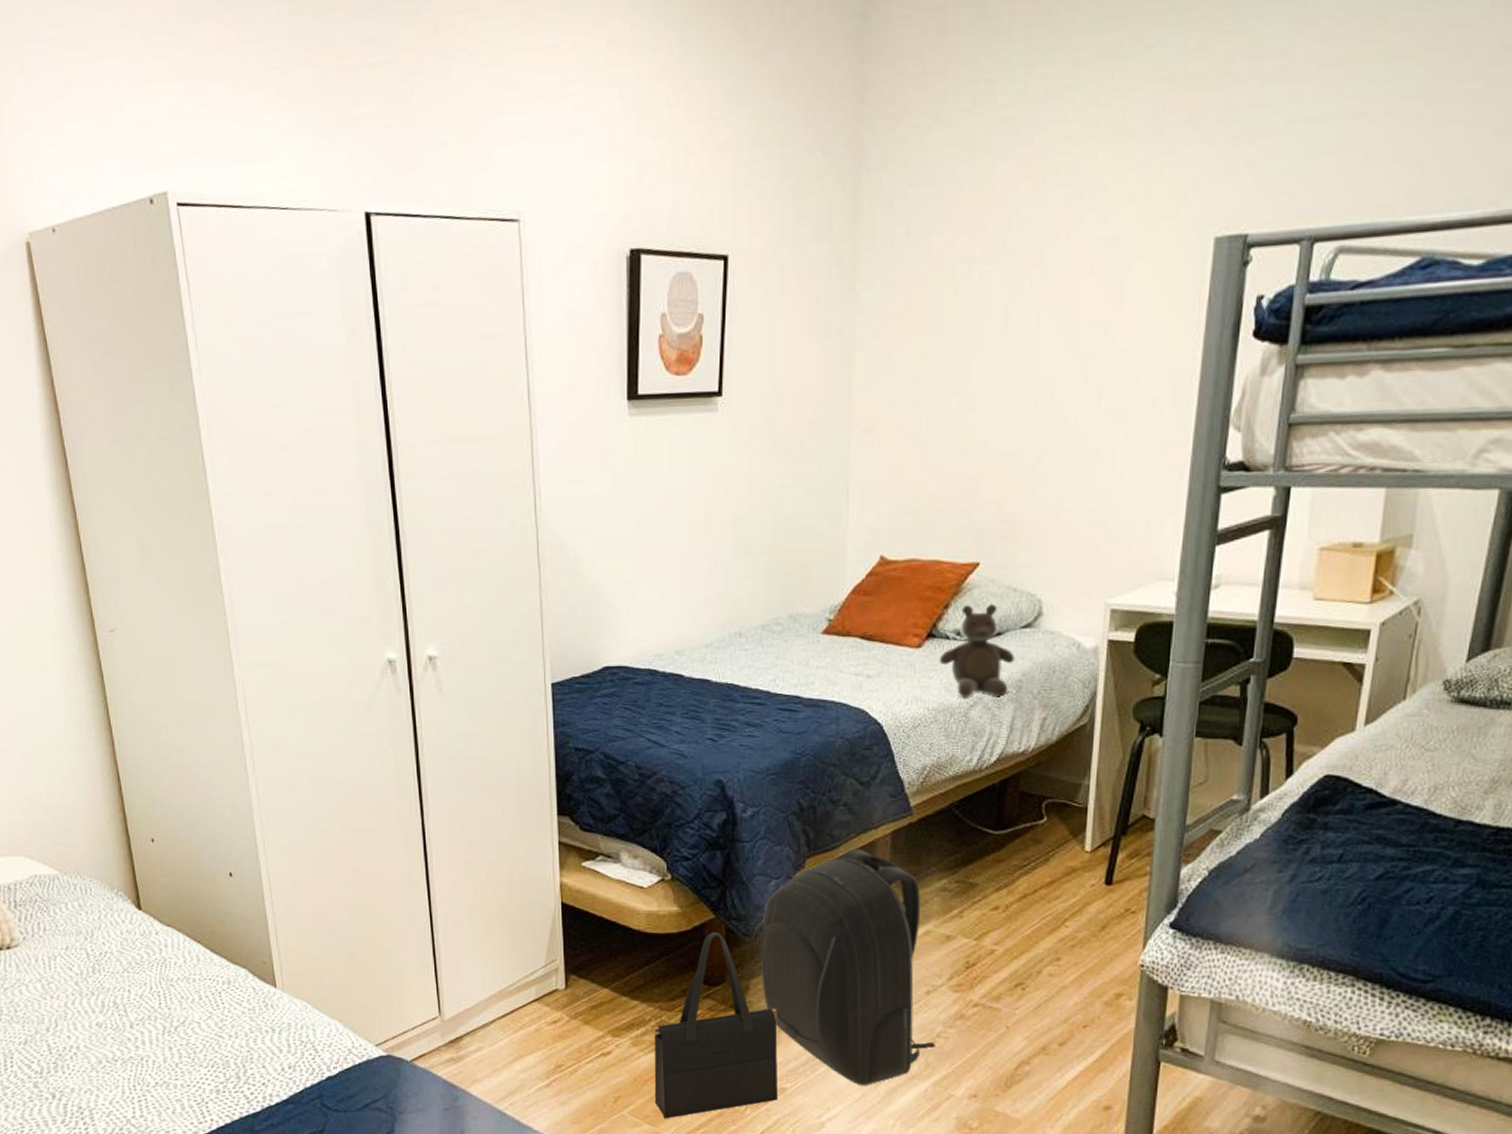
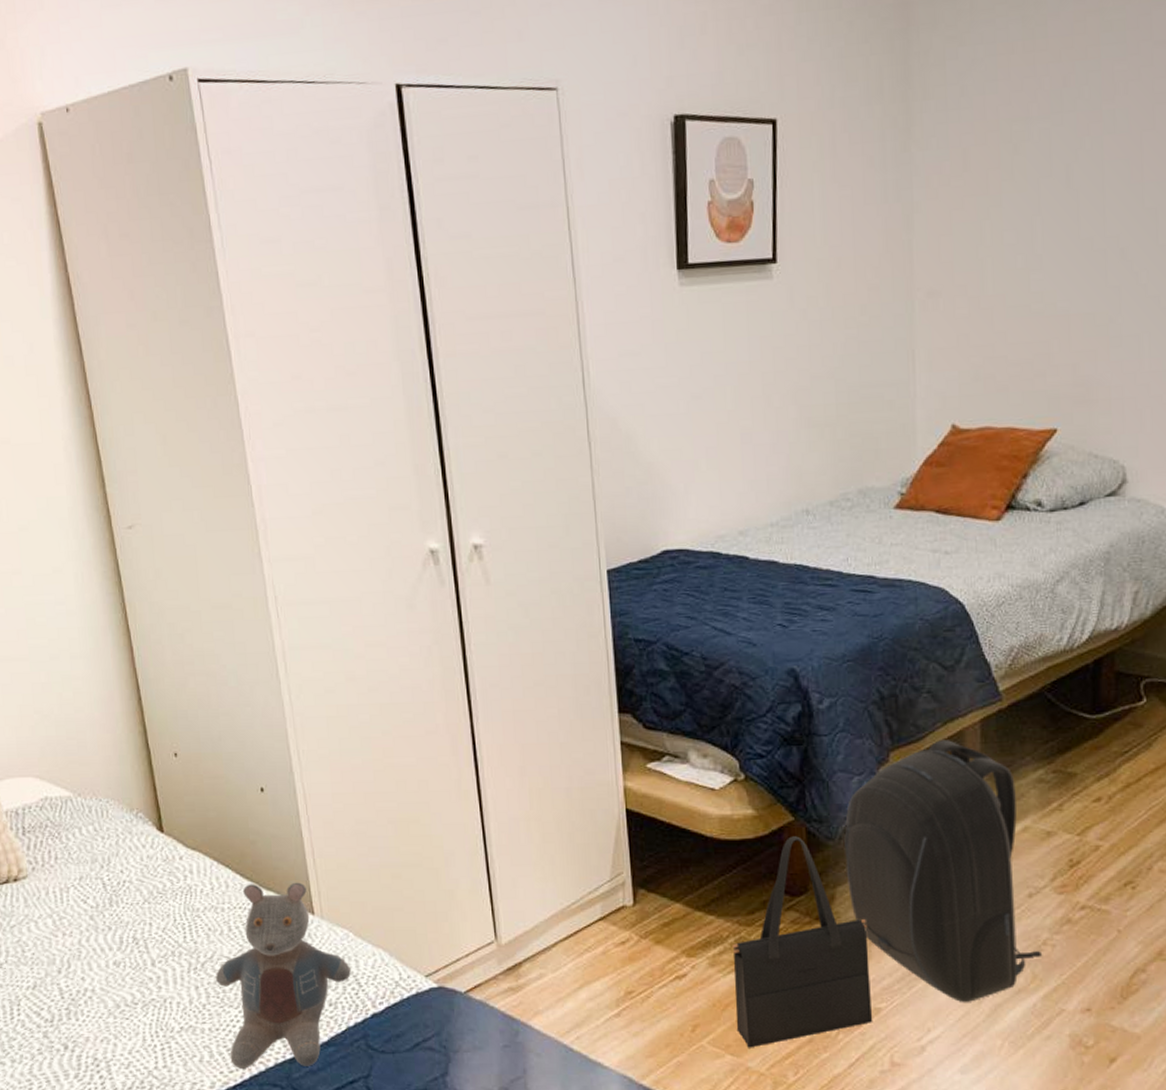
stuffed animal: none [187,958,309,1121] -> present [216,882,351,1069]
teddy bear: present [939,604,1015,698] -> none [1020,472,1101,572]

